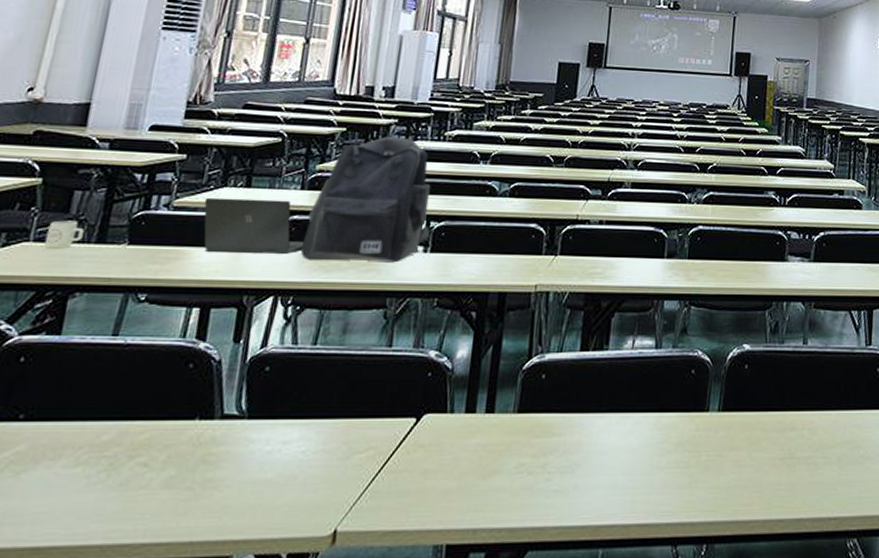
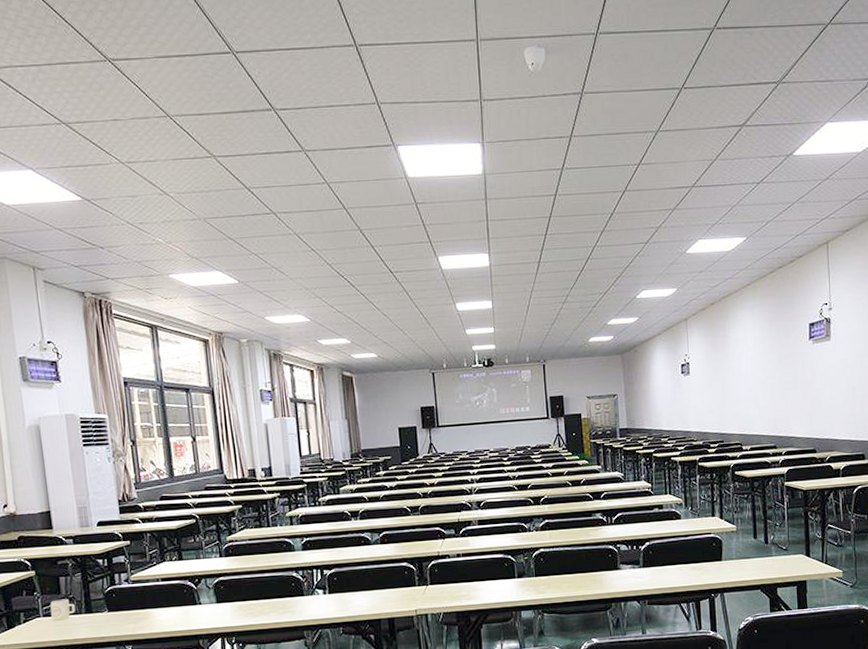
laptop: present [203,197,305,254] -> none [152,566,233,612]
backpack: present [300,137,431,261] -> none [230,507,325,610]

